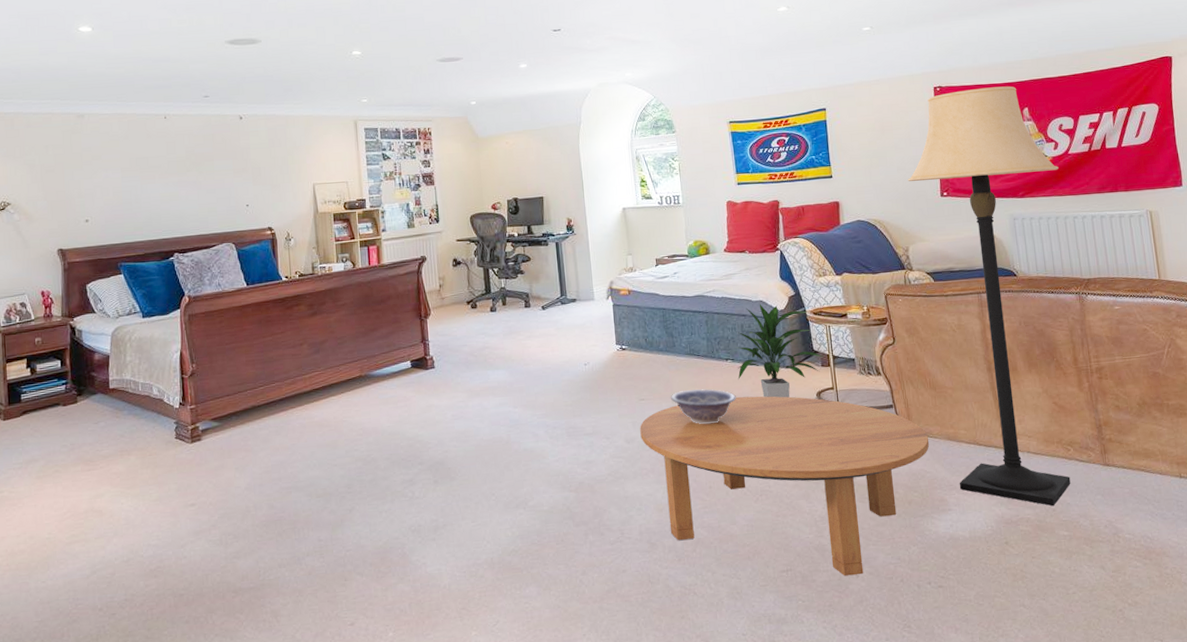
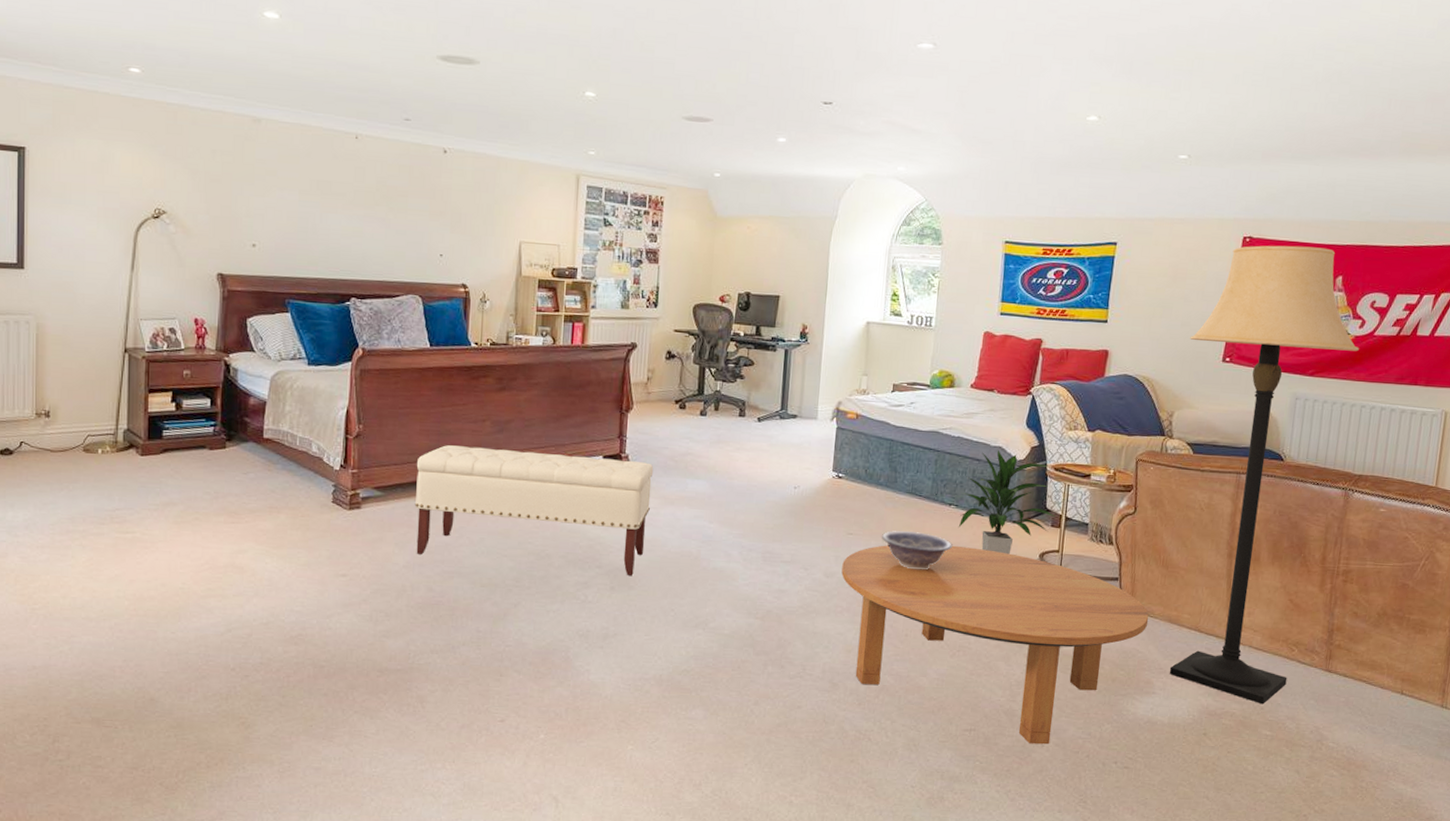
bench: none [246,361,460,476] -> present [414,445,654,577]

